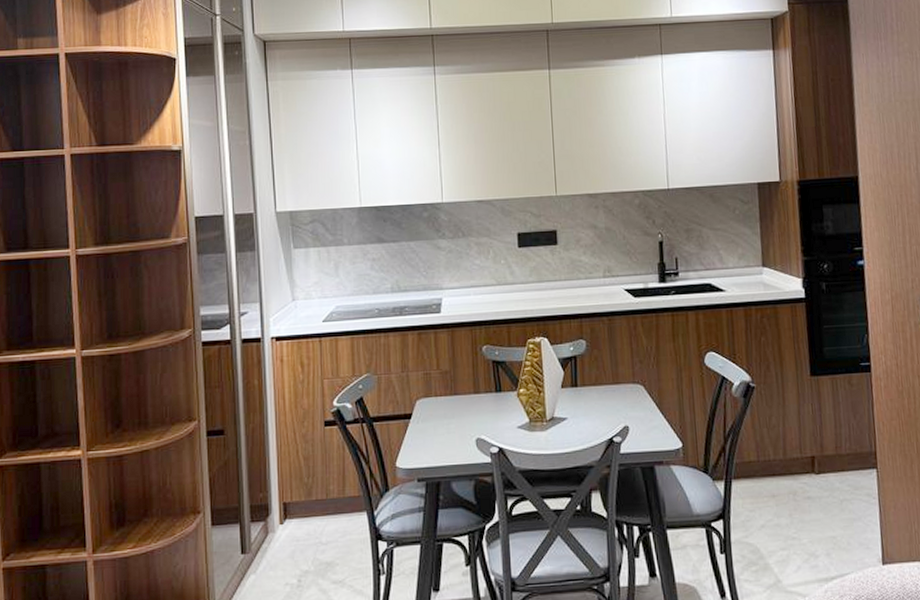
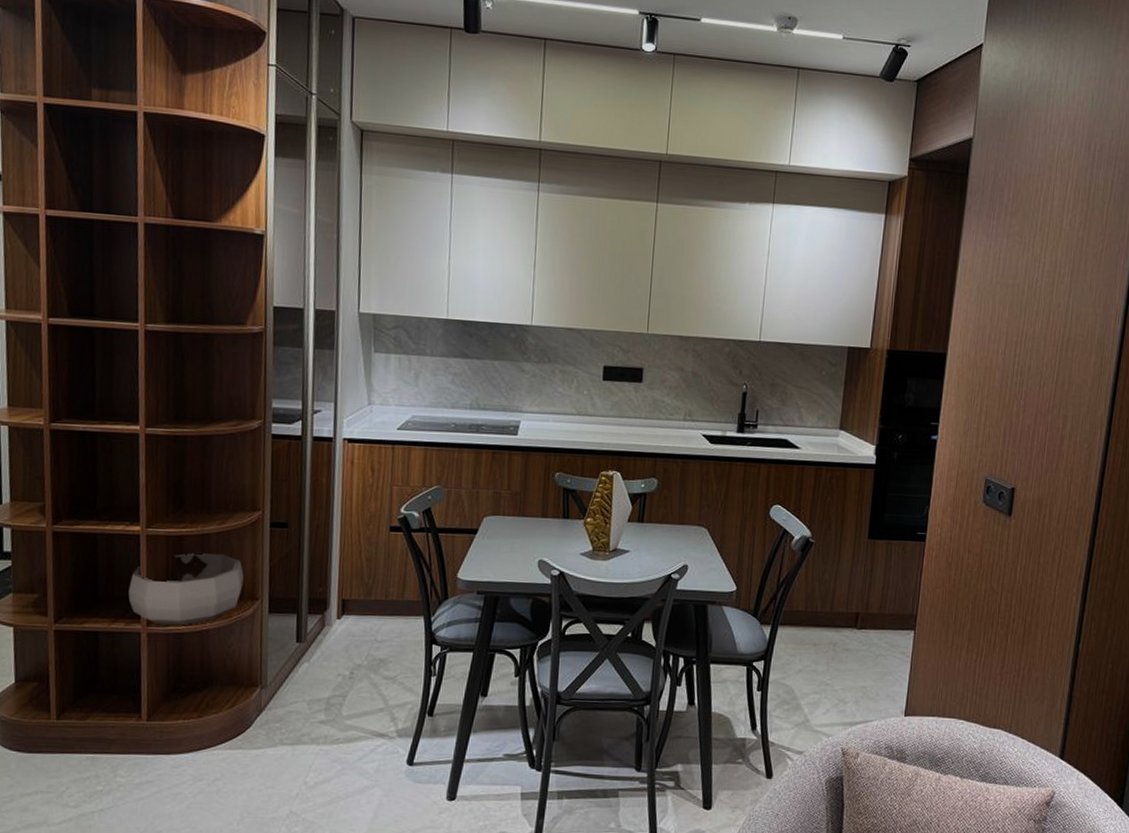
decorative bowl: none [73,470,184,551] -> present [128,553,244,626]

